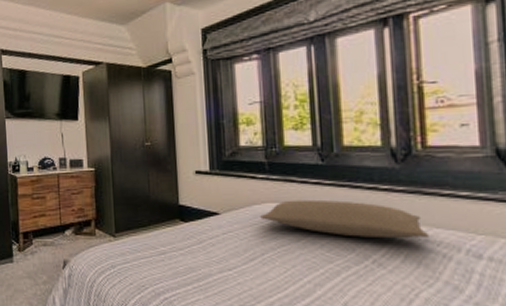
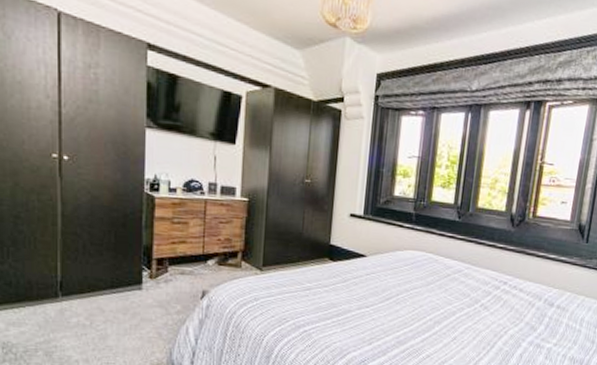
pillow: present [260,199,429,239] -> none [401,249,523,288]

